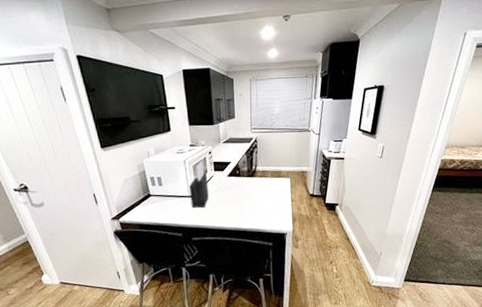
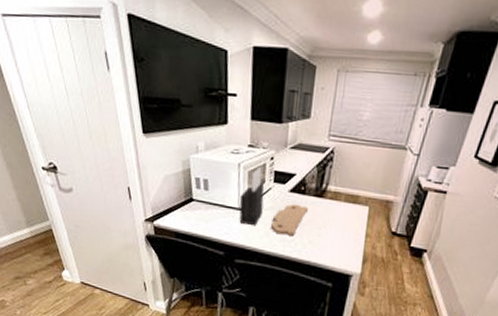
cutting board: none [217,185,244,212] -> present [271,203,308,236]

